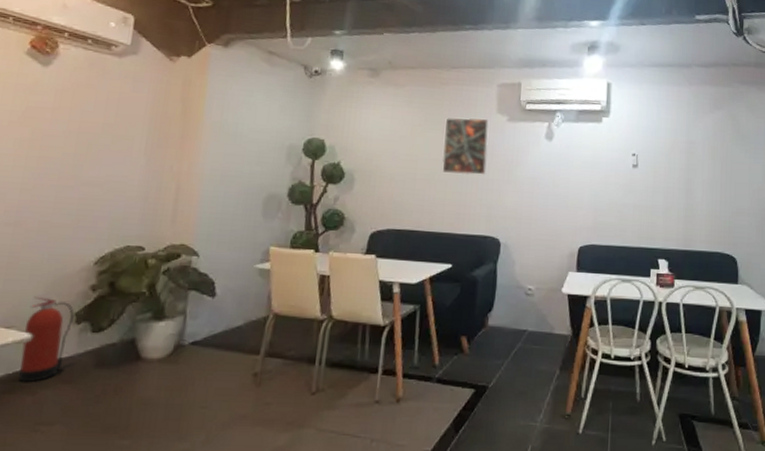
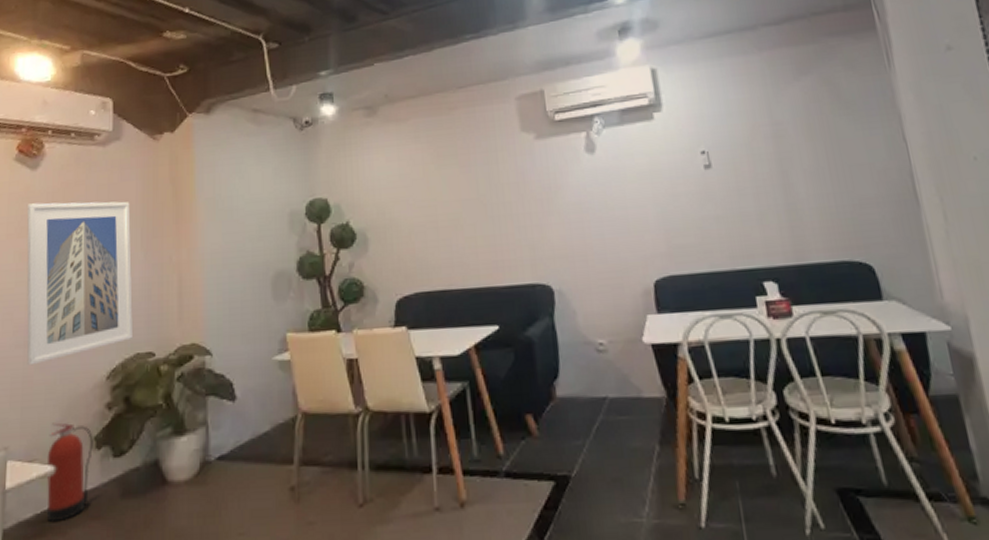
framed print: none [15,97,139,243] -> present [27,201,133,366]
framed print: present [442,117,490,175] -> none [460,140,522,214]

